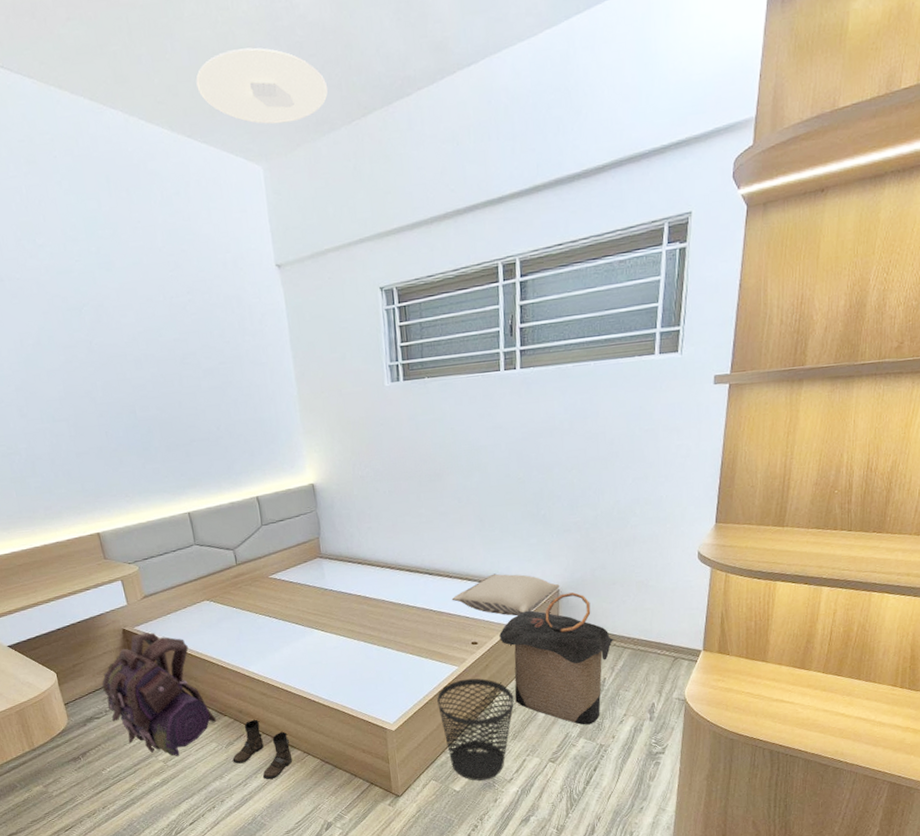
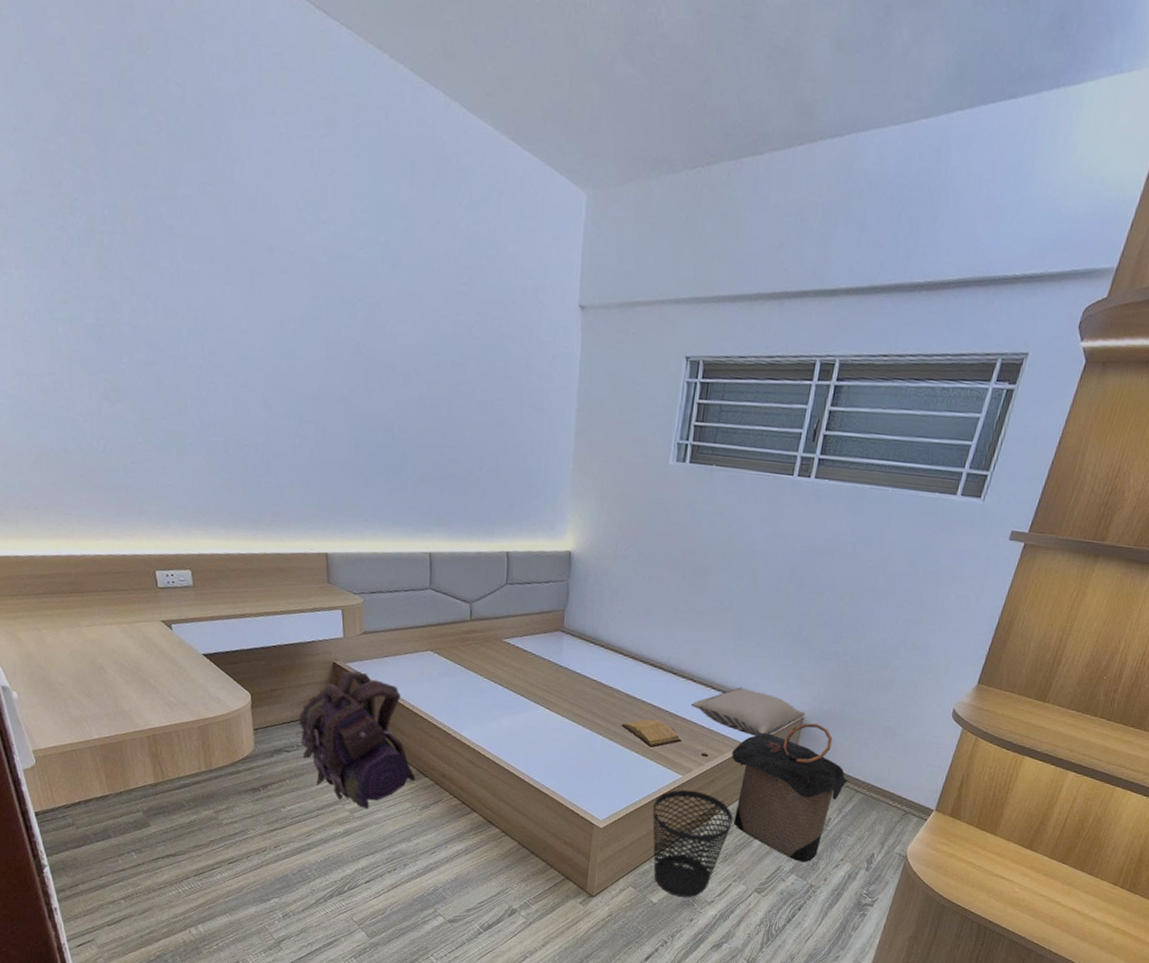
ceiling light: present [196,47,328,125] -> none [533,53,677,152]
boots: present [232,720,293,779] -> none [425,787,489,852]
book: none [392,619,450,646] -> present [621,718,681,748]

